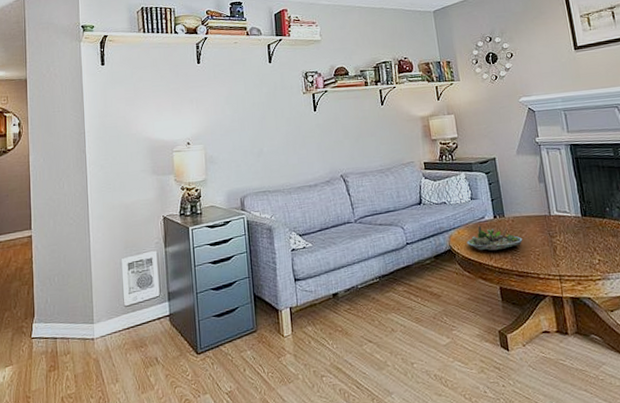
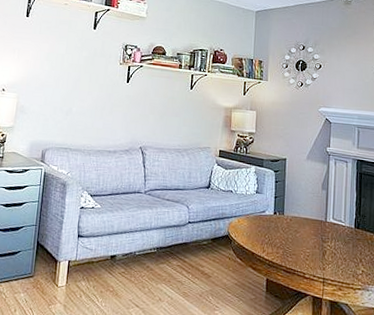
succulent planter: present [467,225,523,250] -> none [244,218,296,244]

